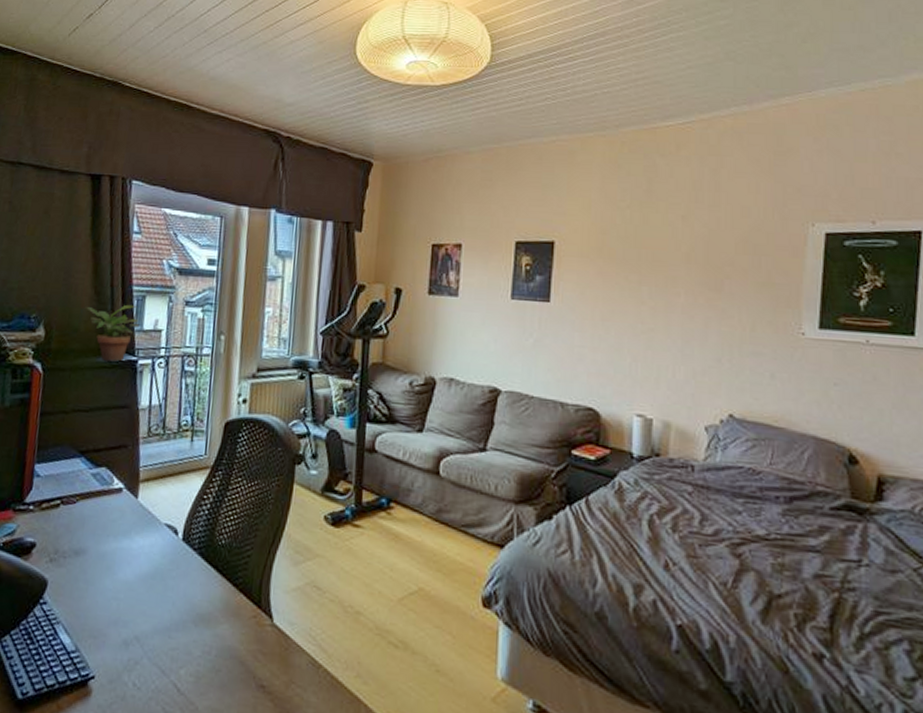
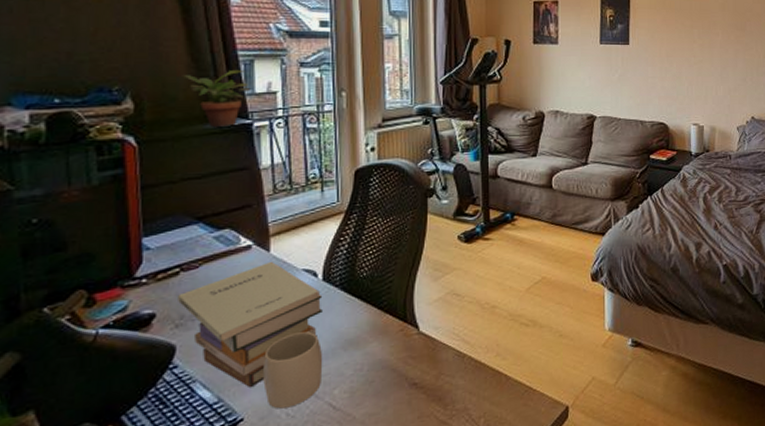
books: none [55,509,181,643] -> present [178,262,323,387]
mug: none [116,593,174,677] -> present [262,330,323,409]

